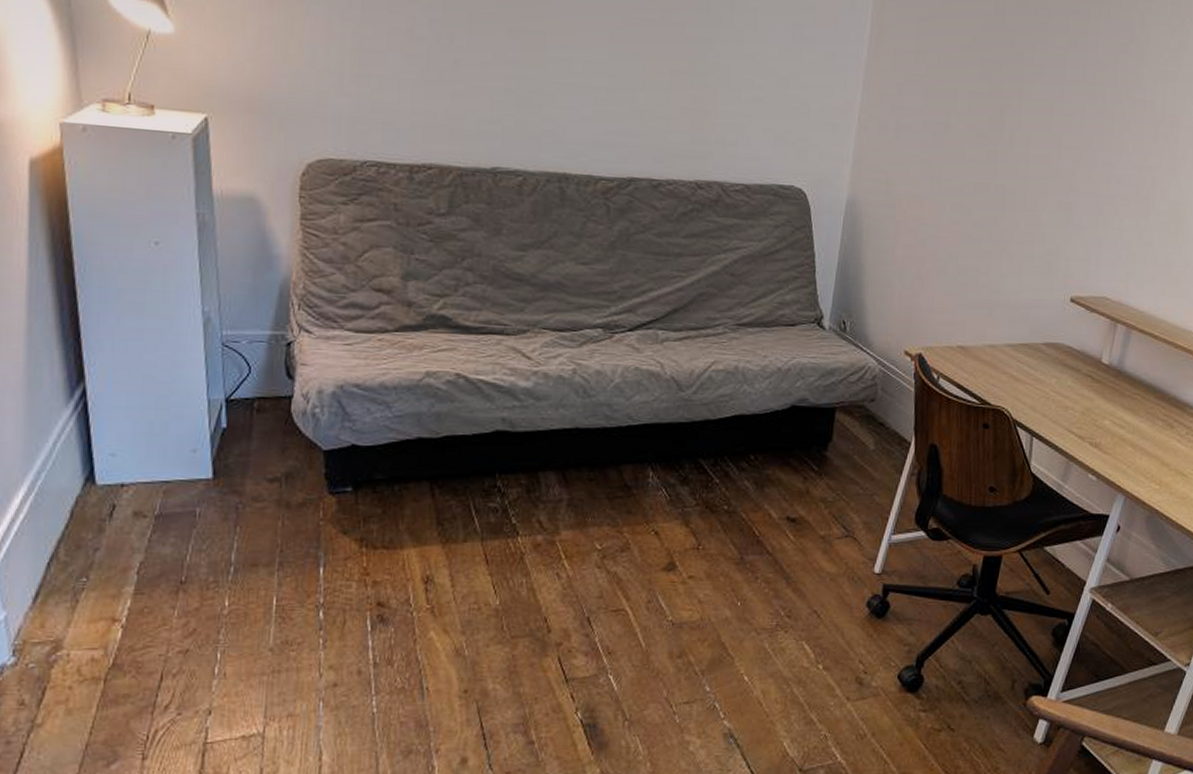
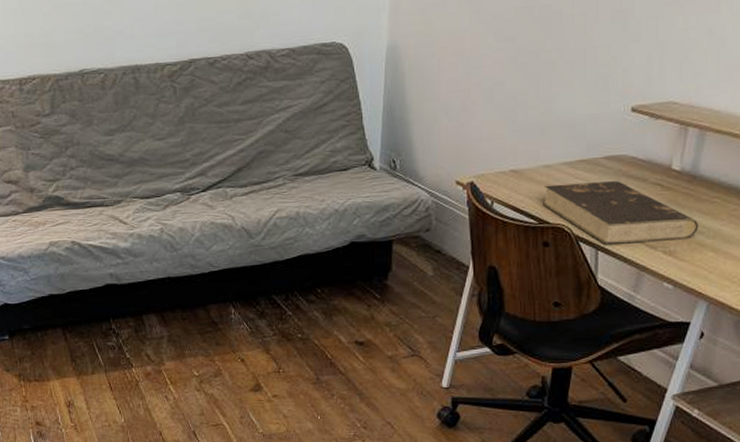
book: none [985,365,1122,433] -> present [542,181,699,245]

